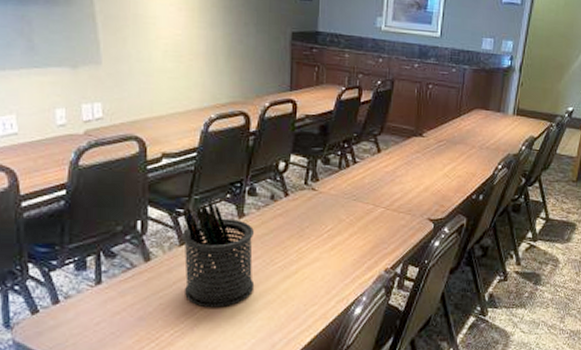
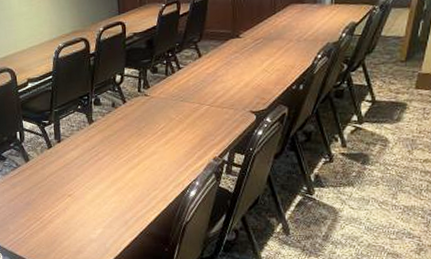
pen holder: present [181,200,255,308] -> none [46,112,107,195]

